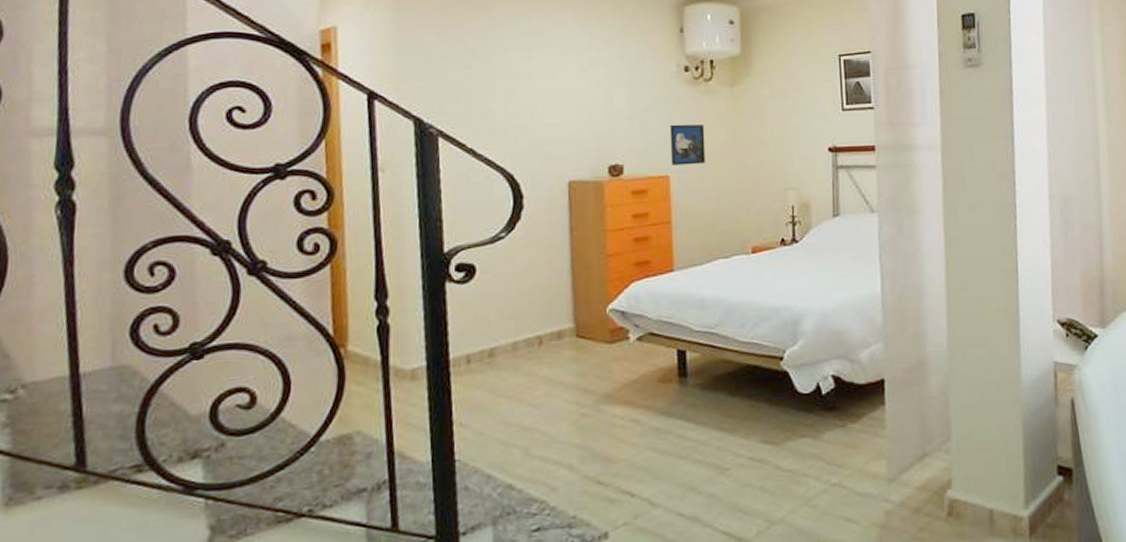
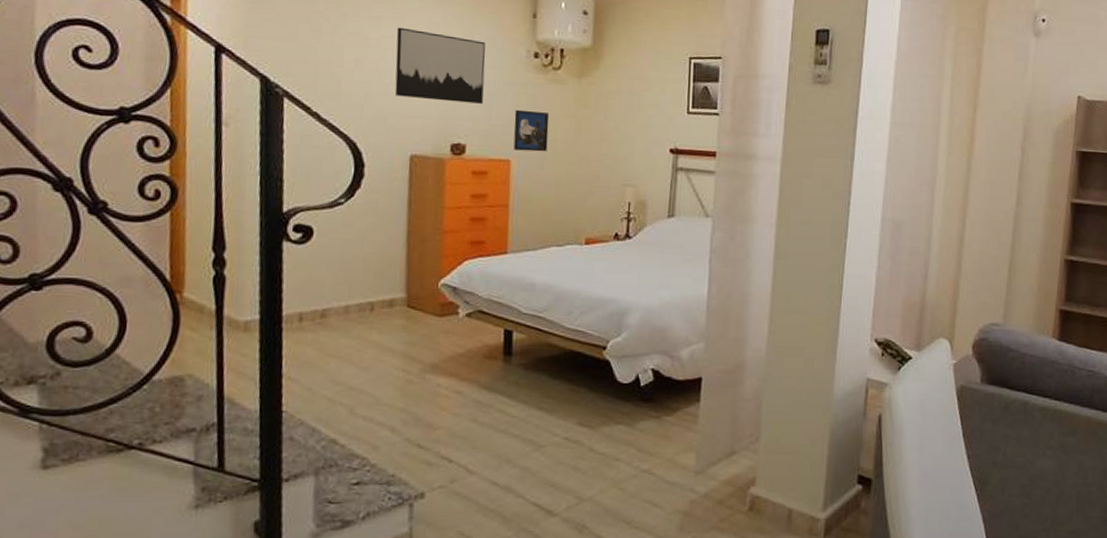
wall art: none [546,55,638,124] -> present [394,27,486,104]

